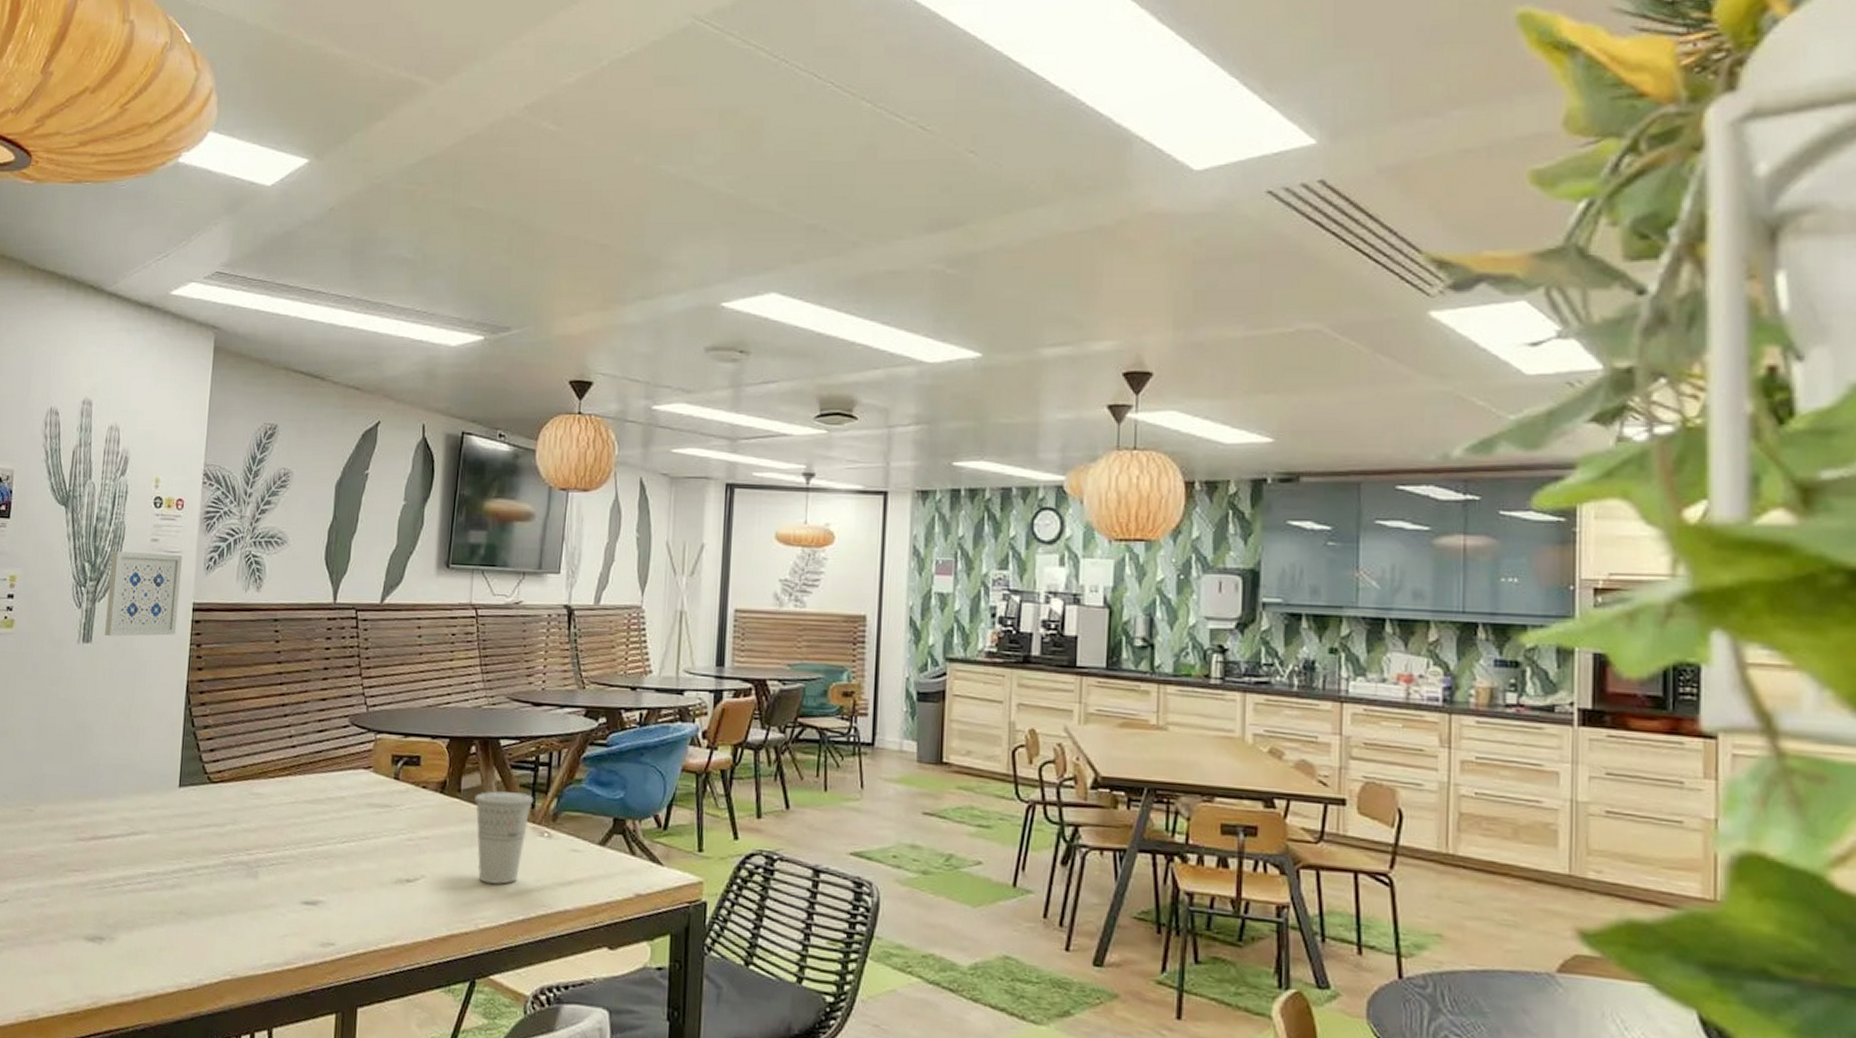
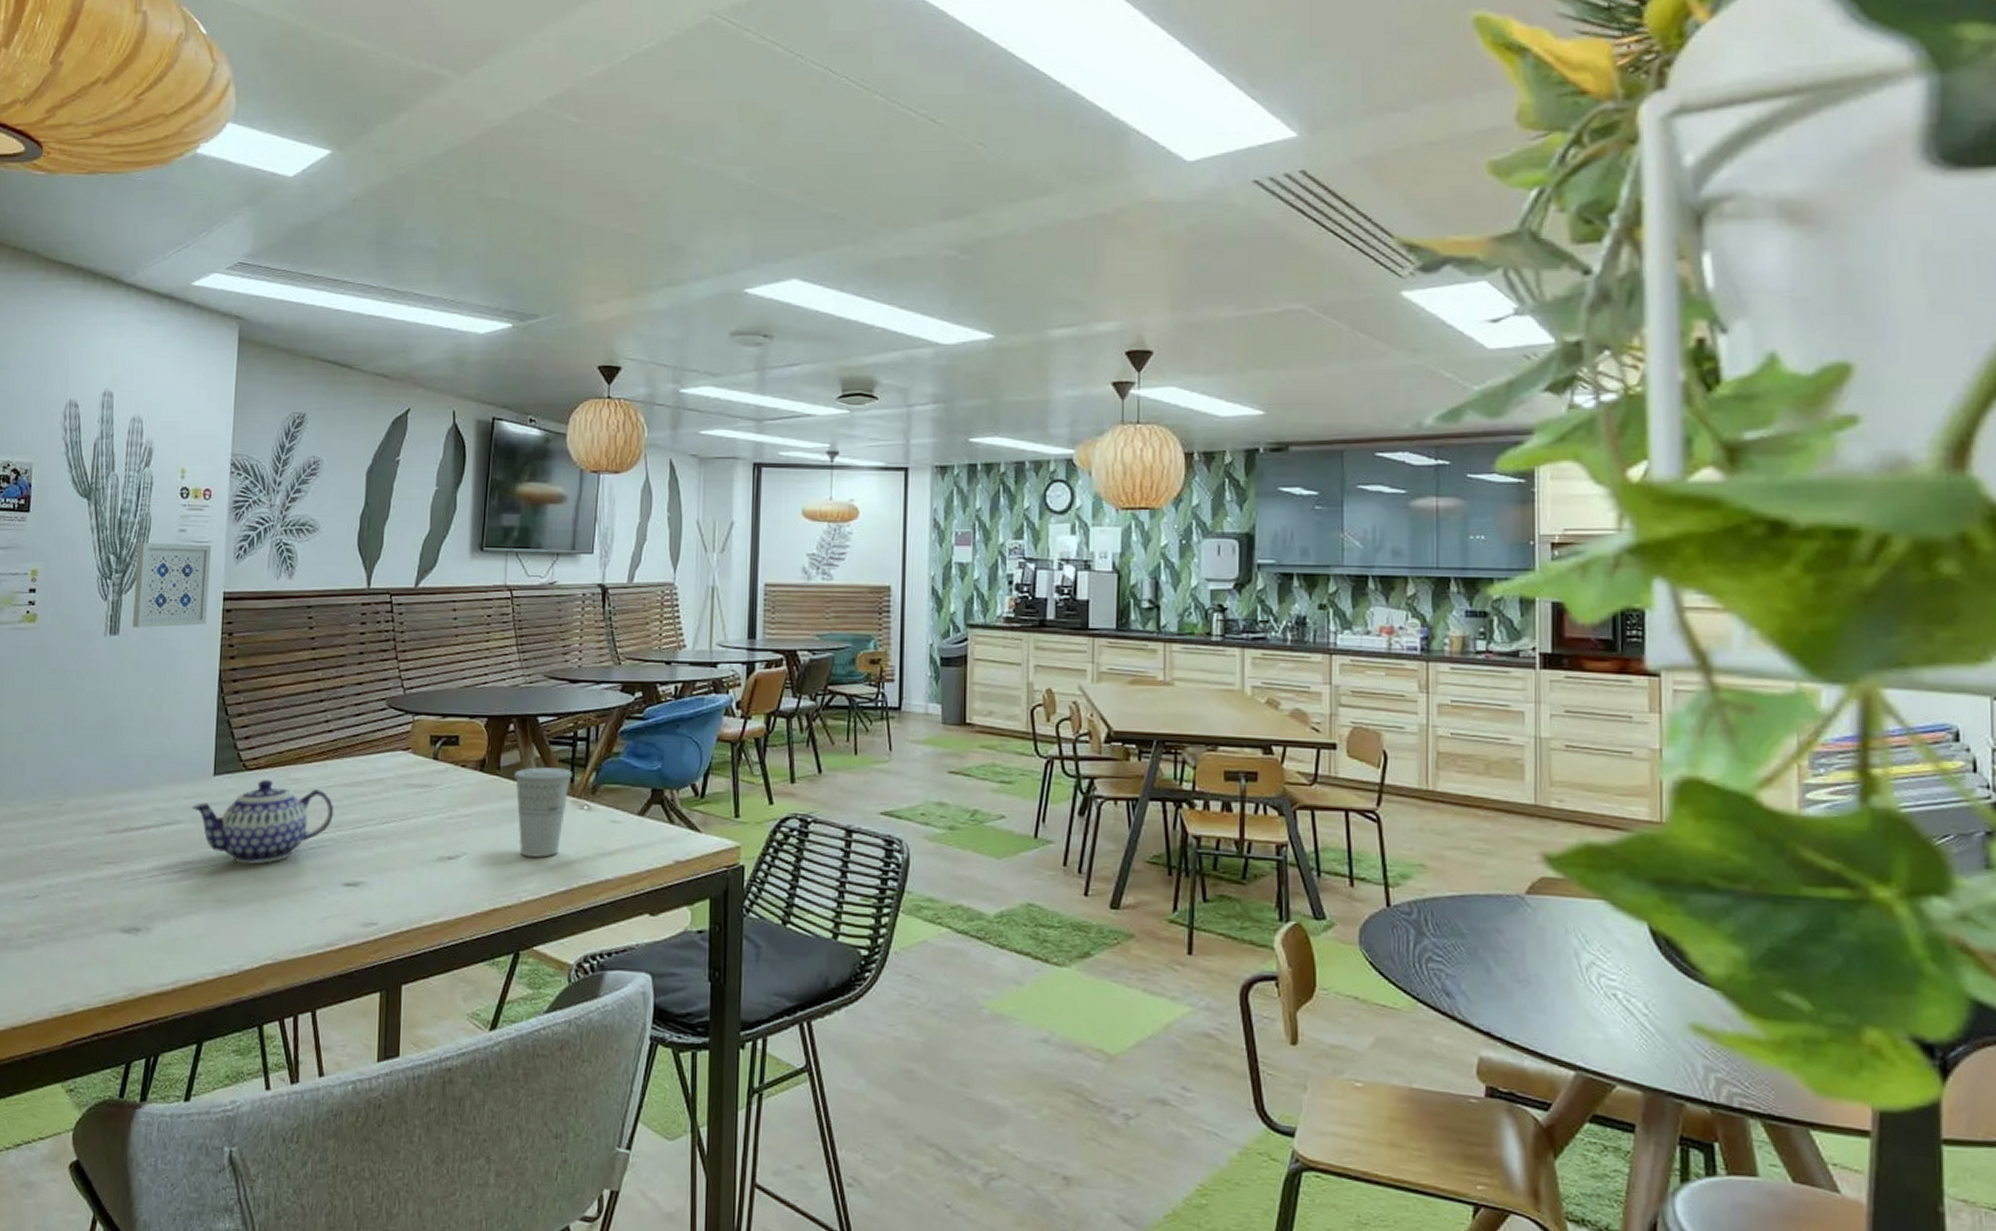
teapot: none [157,793,295,878] -> present [192,780,334,864]

